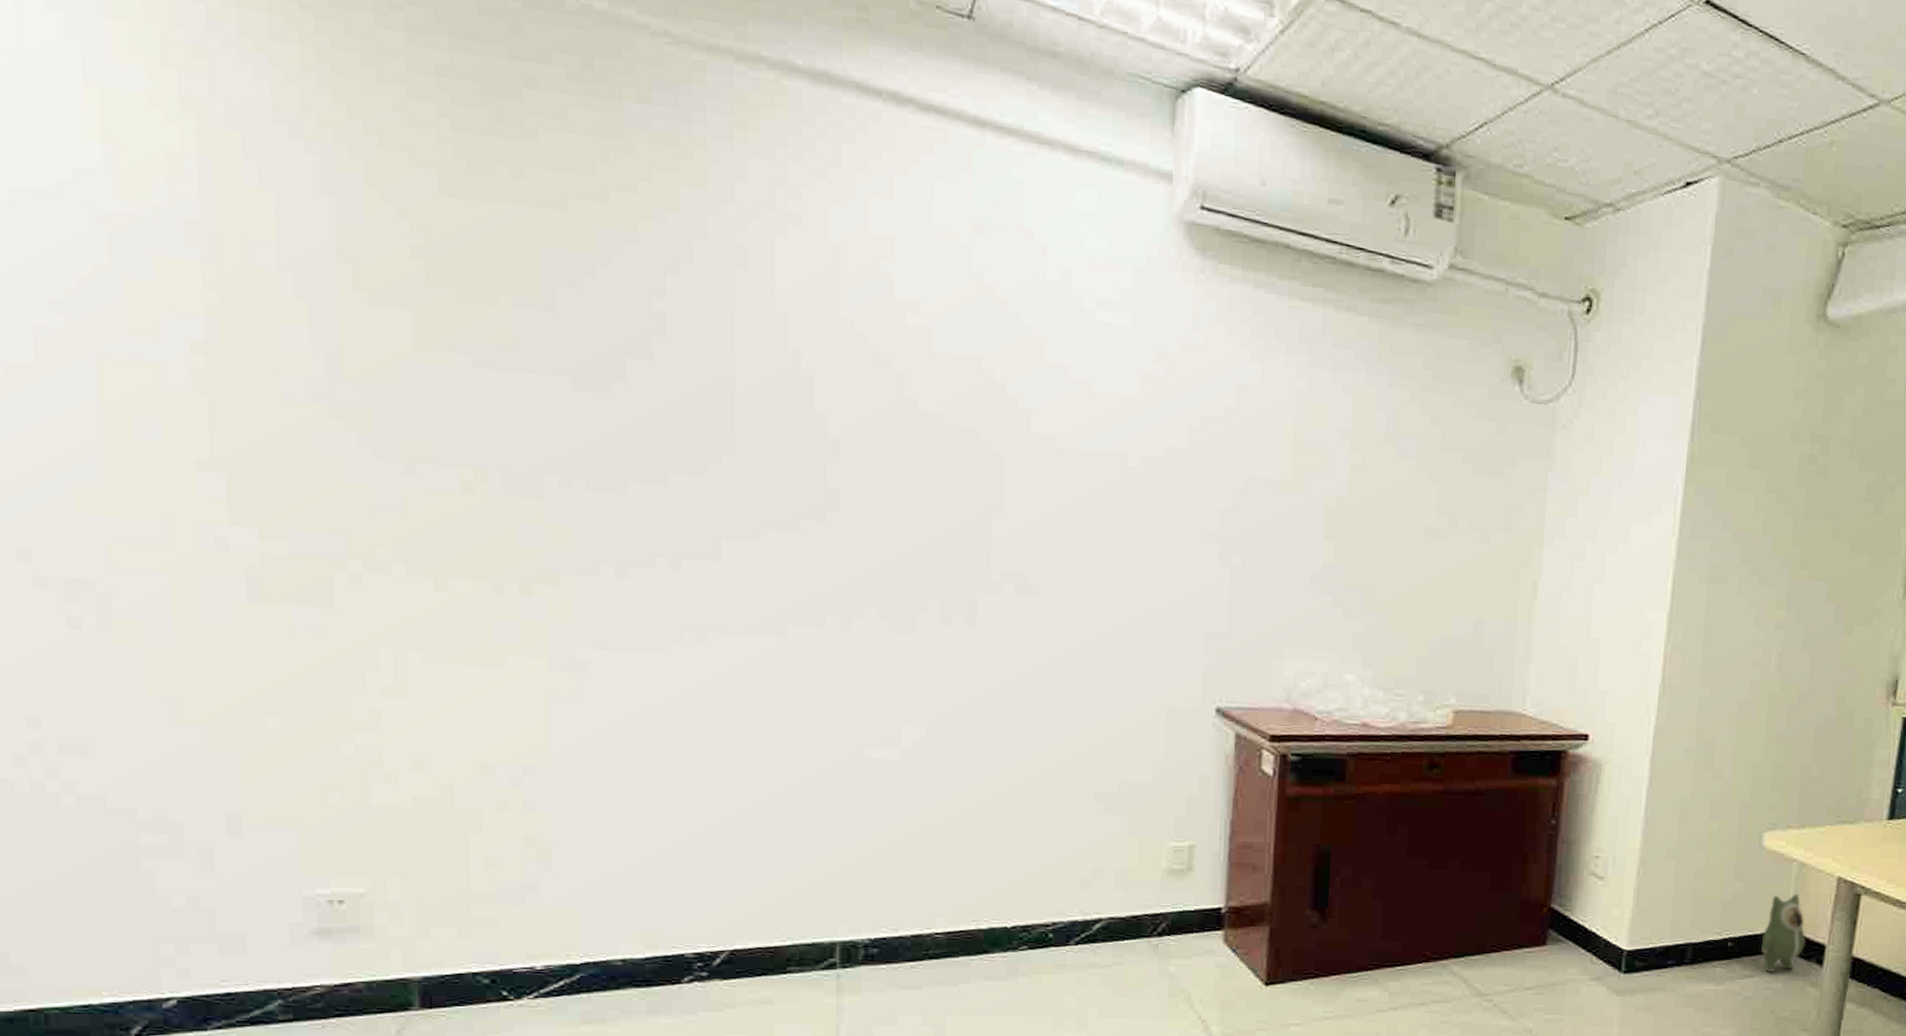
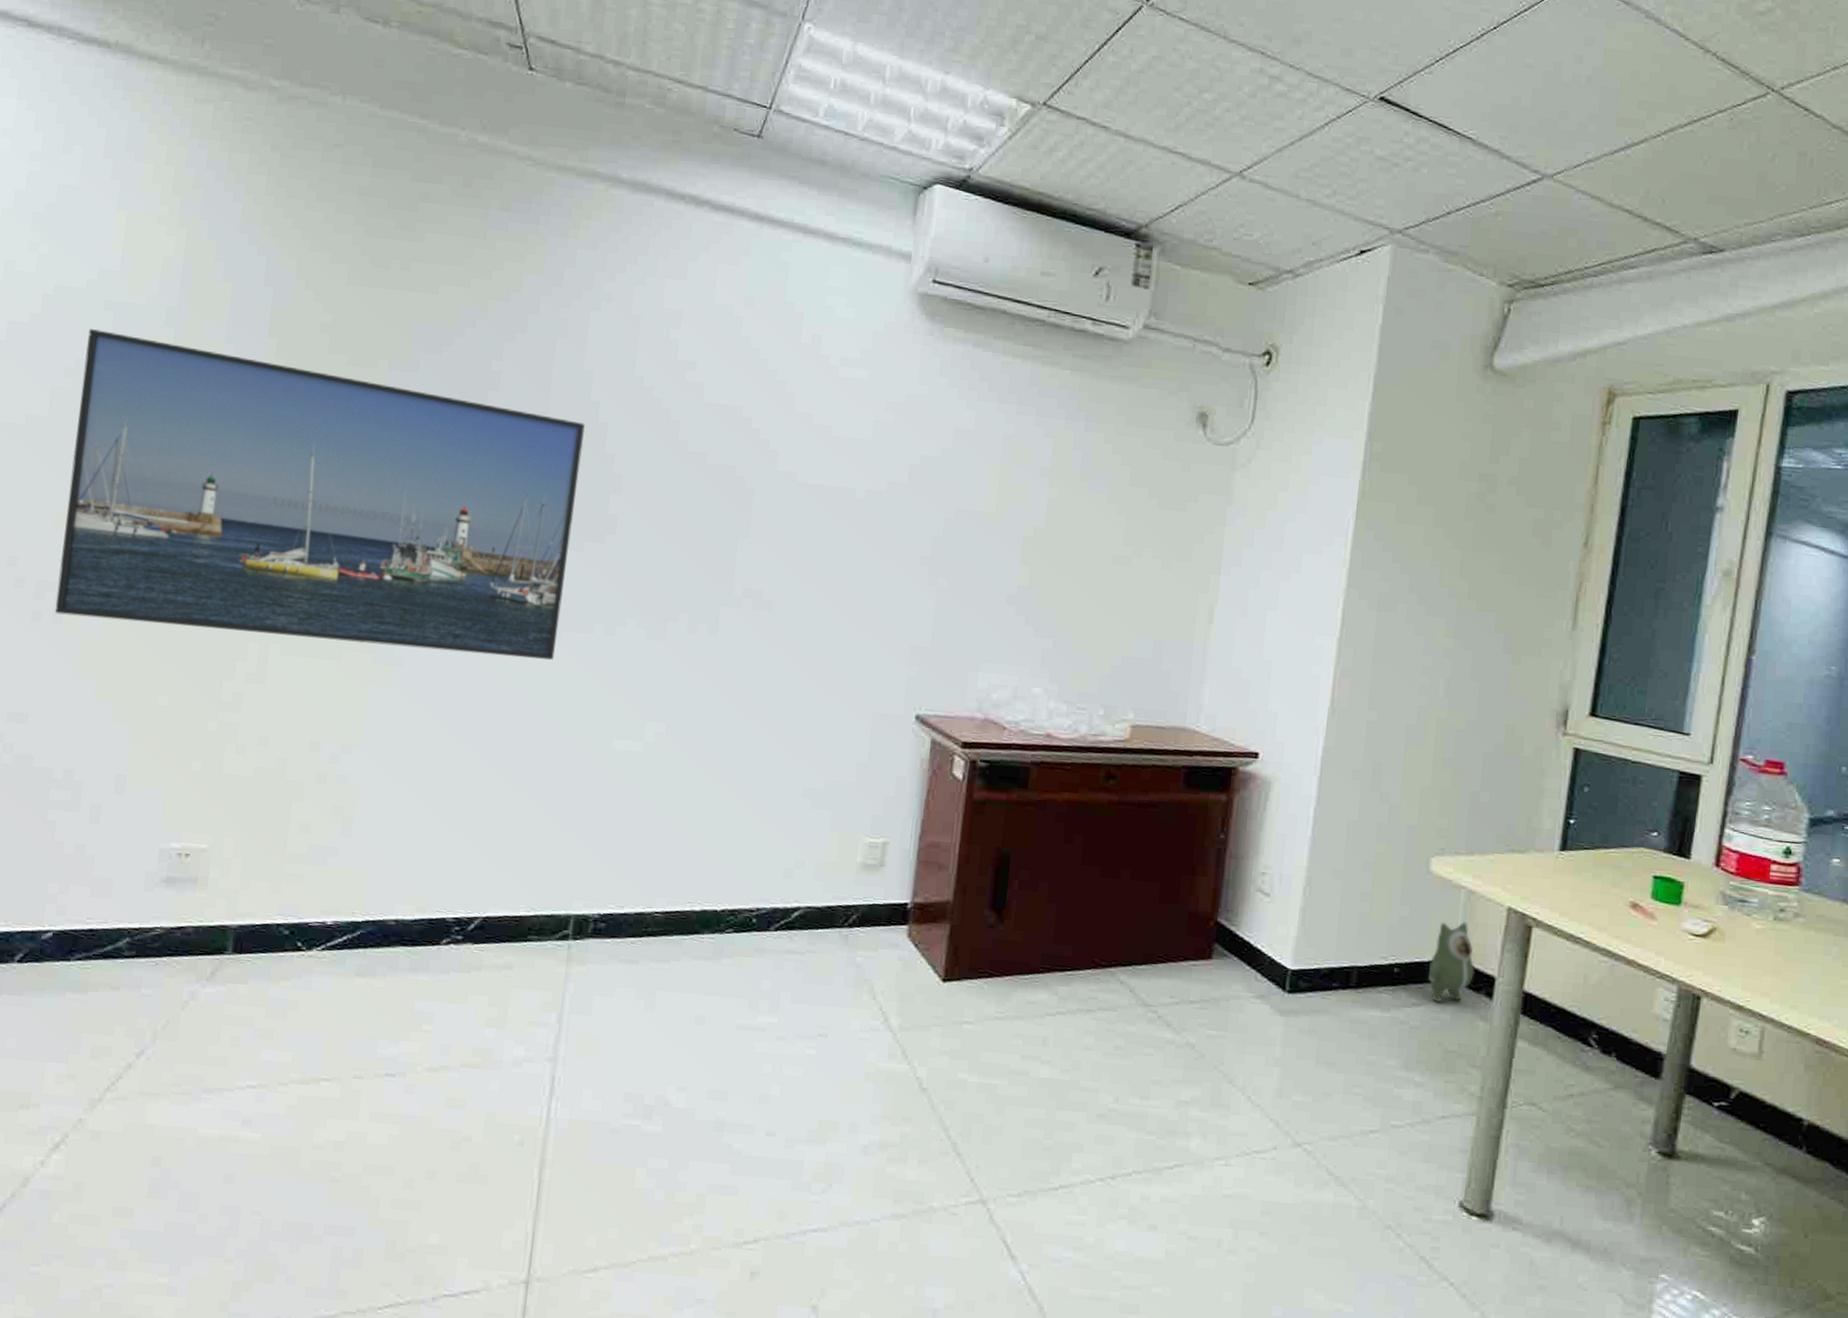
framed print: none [74,248,785,659] -> present [54,329,585,660]

